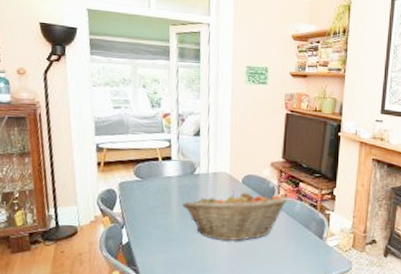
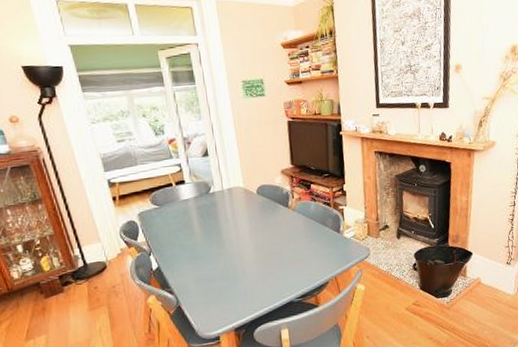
fruit basket: present [182,190,287,242] -> none [204,200,302,250]

